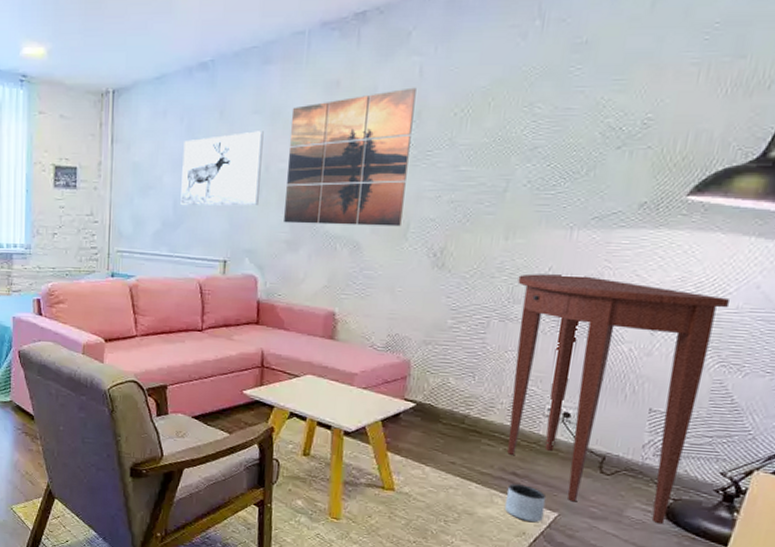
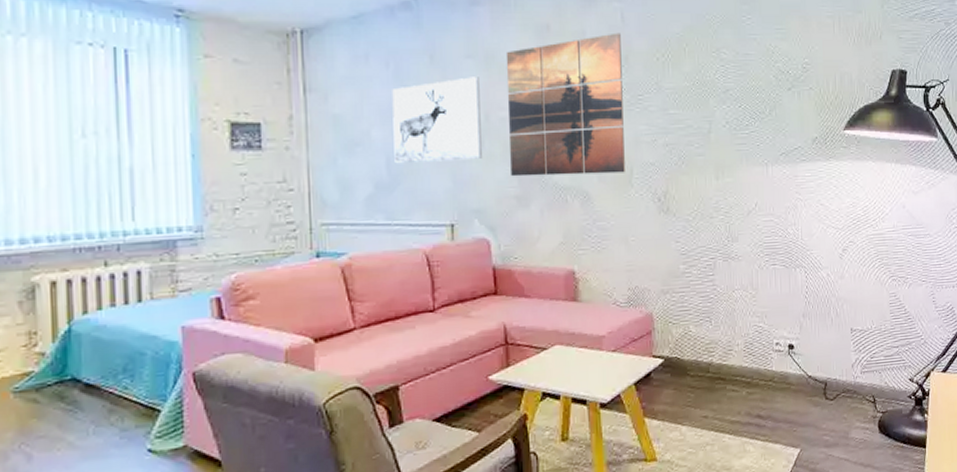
planter: present [504,484,547,523] -> none [755,425,789,464]
console table: present [507,274,729,525] -> none [732,209,887,440]

